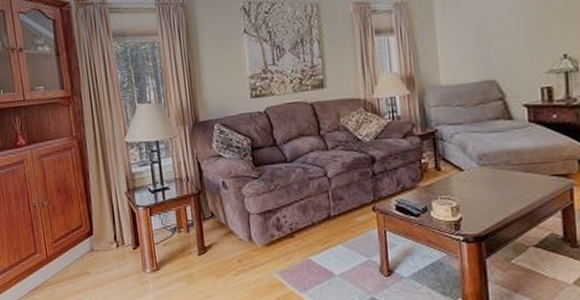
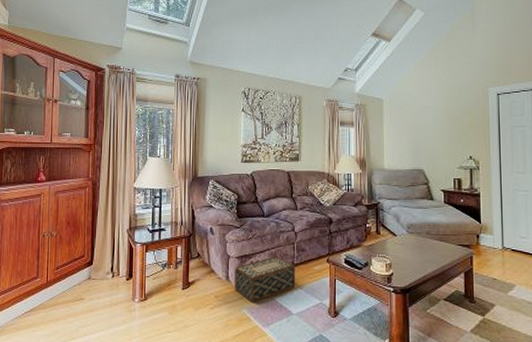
woven basket: none [258,209,335,265] -> present [235,256,296,302]

